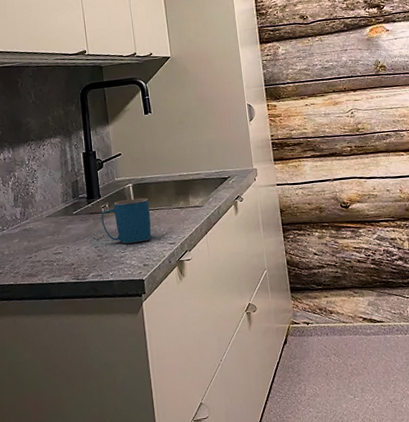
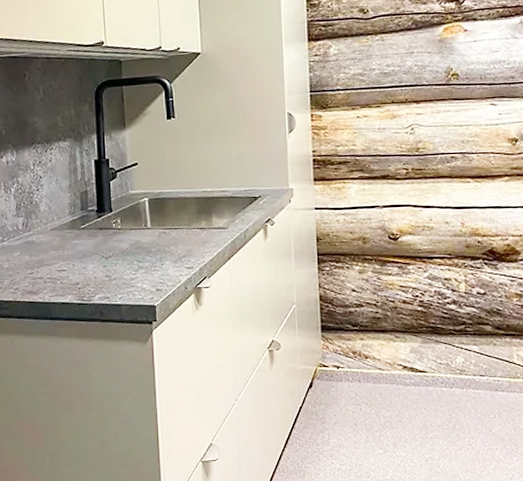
mug: present [101,198,152,244] -> none [111,215,168,265]

